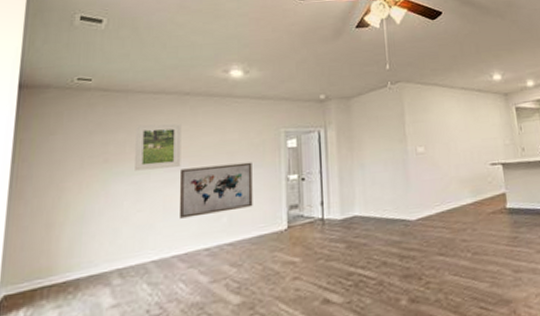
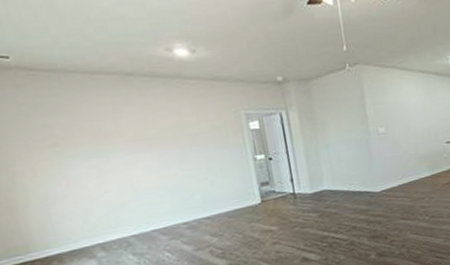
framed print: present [134,123,182,171] -> none [78,106,141,154]
wall art: present [180,162,253,219] -> none [141,143,224,198]

